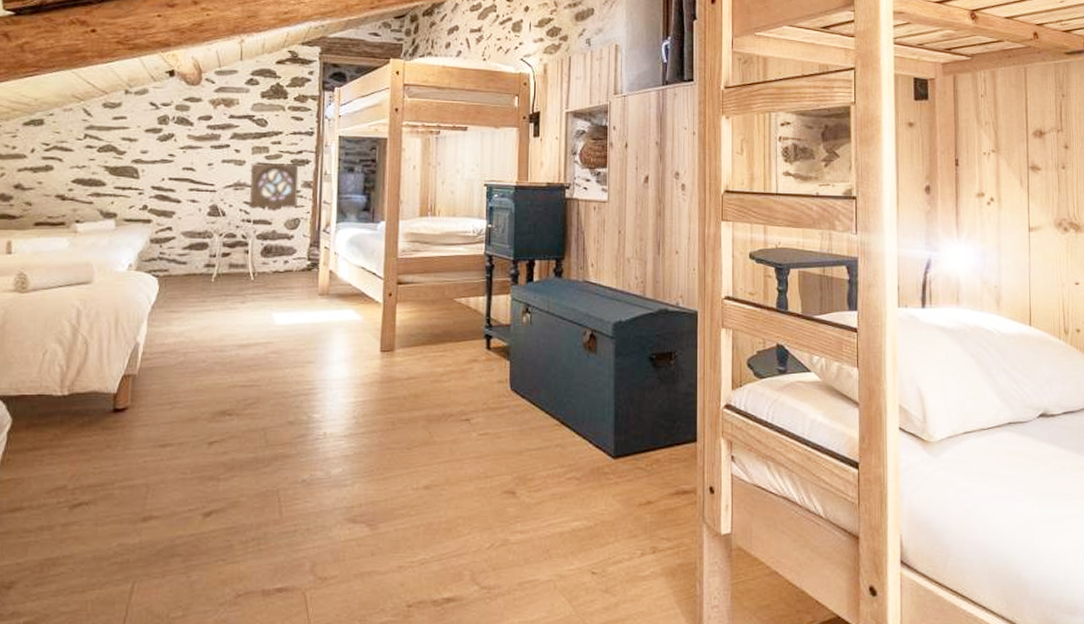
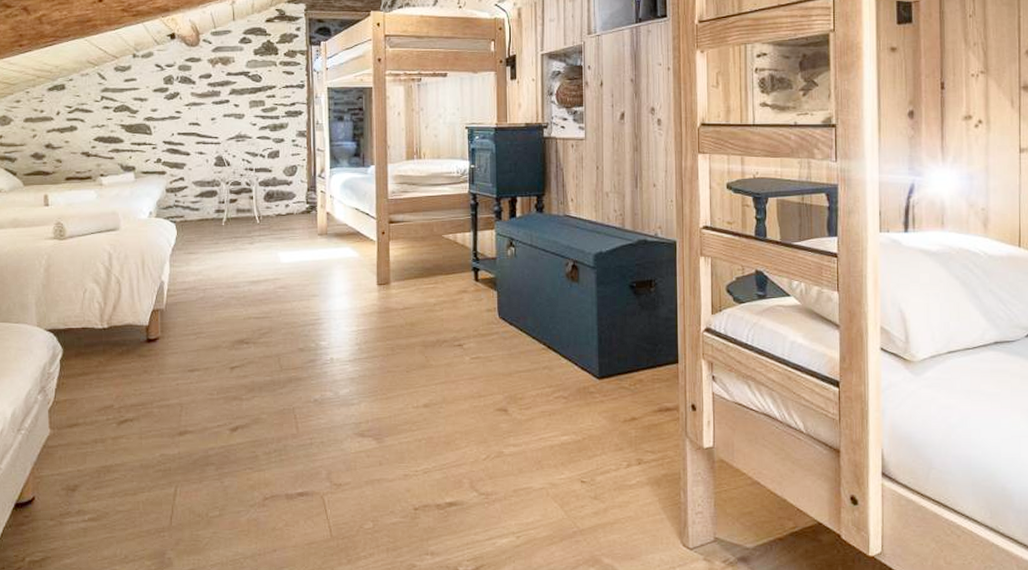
wall ornament: present [250,163,299,209] -> none [249,115,295,158]

